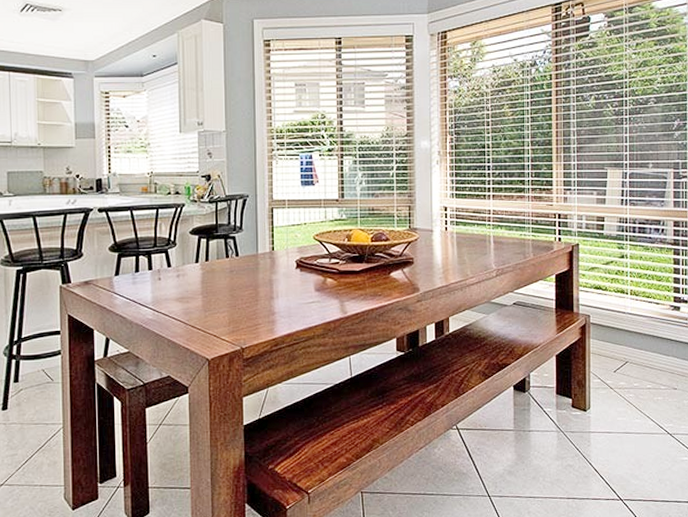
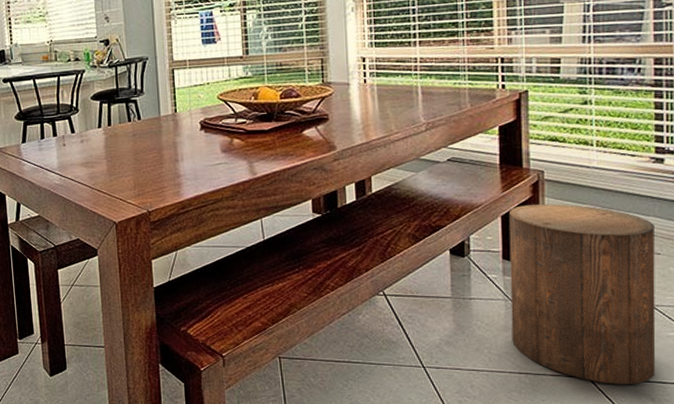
stool: none [561,344,673,505] -> present [508,203,656,384]

